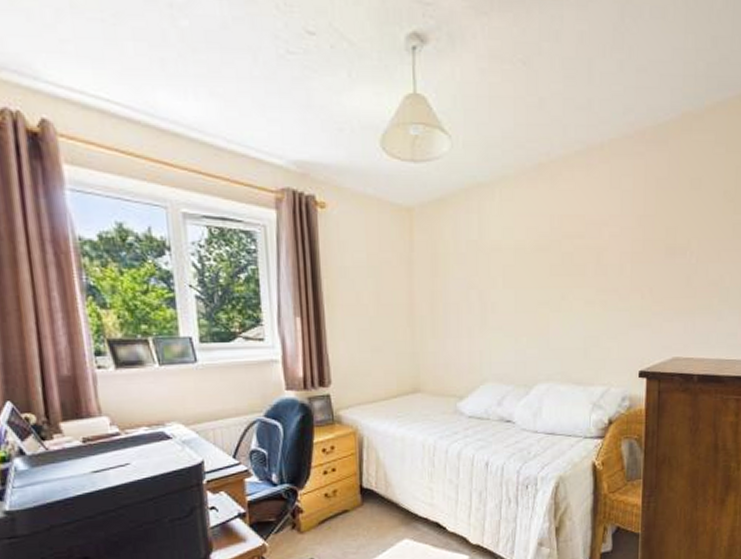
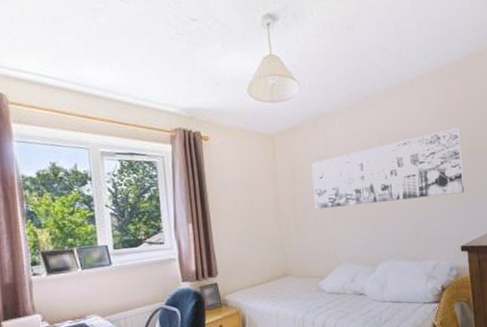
wall art: none [458,216,656,311] -> present [311,128,464,210]

